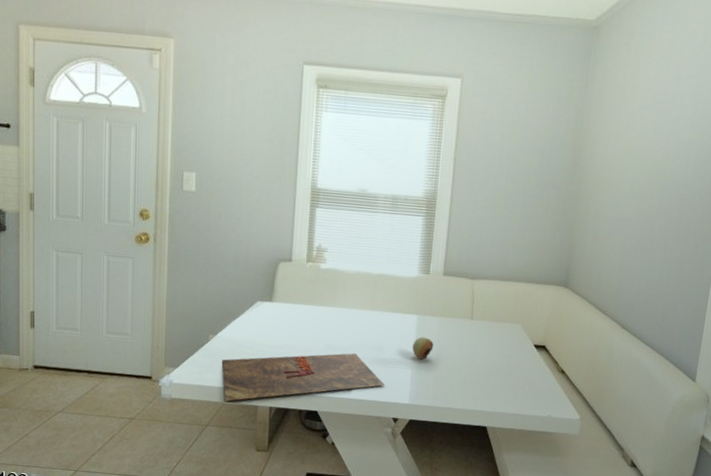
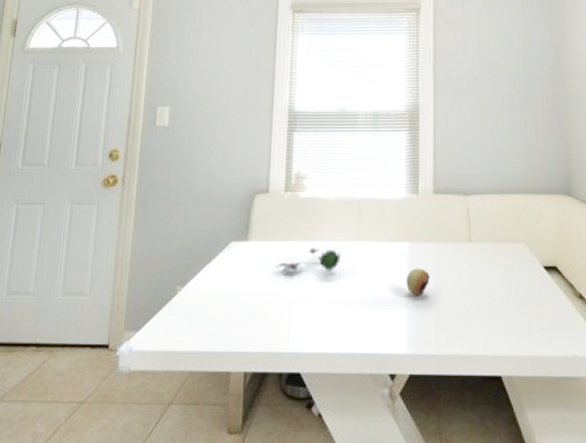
placemat: present [221,353,385,401] -> none [189,295,377,369]
flower: none [297,312,356,334] -> present [275,248,341,273]

